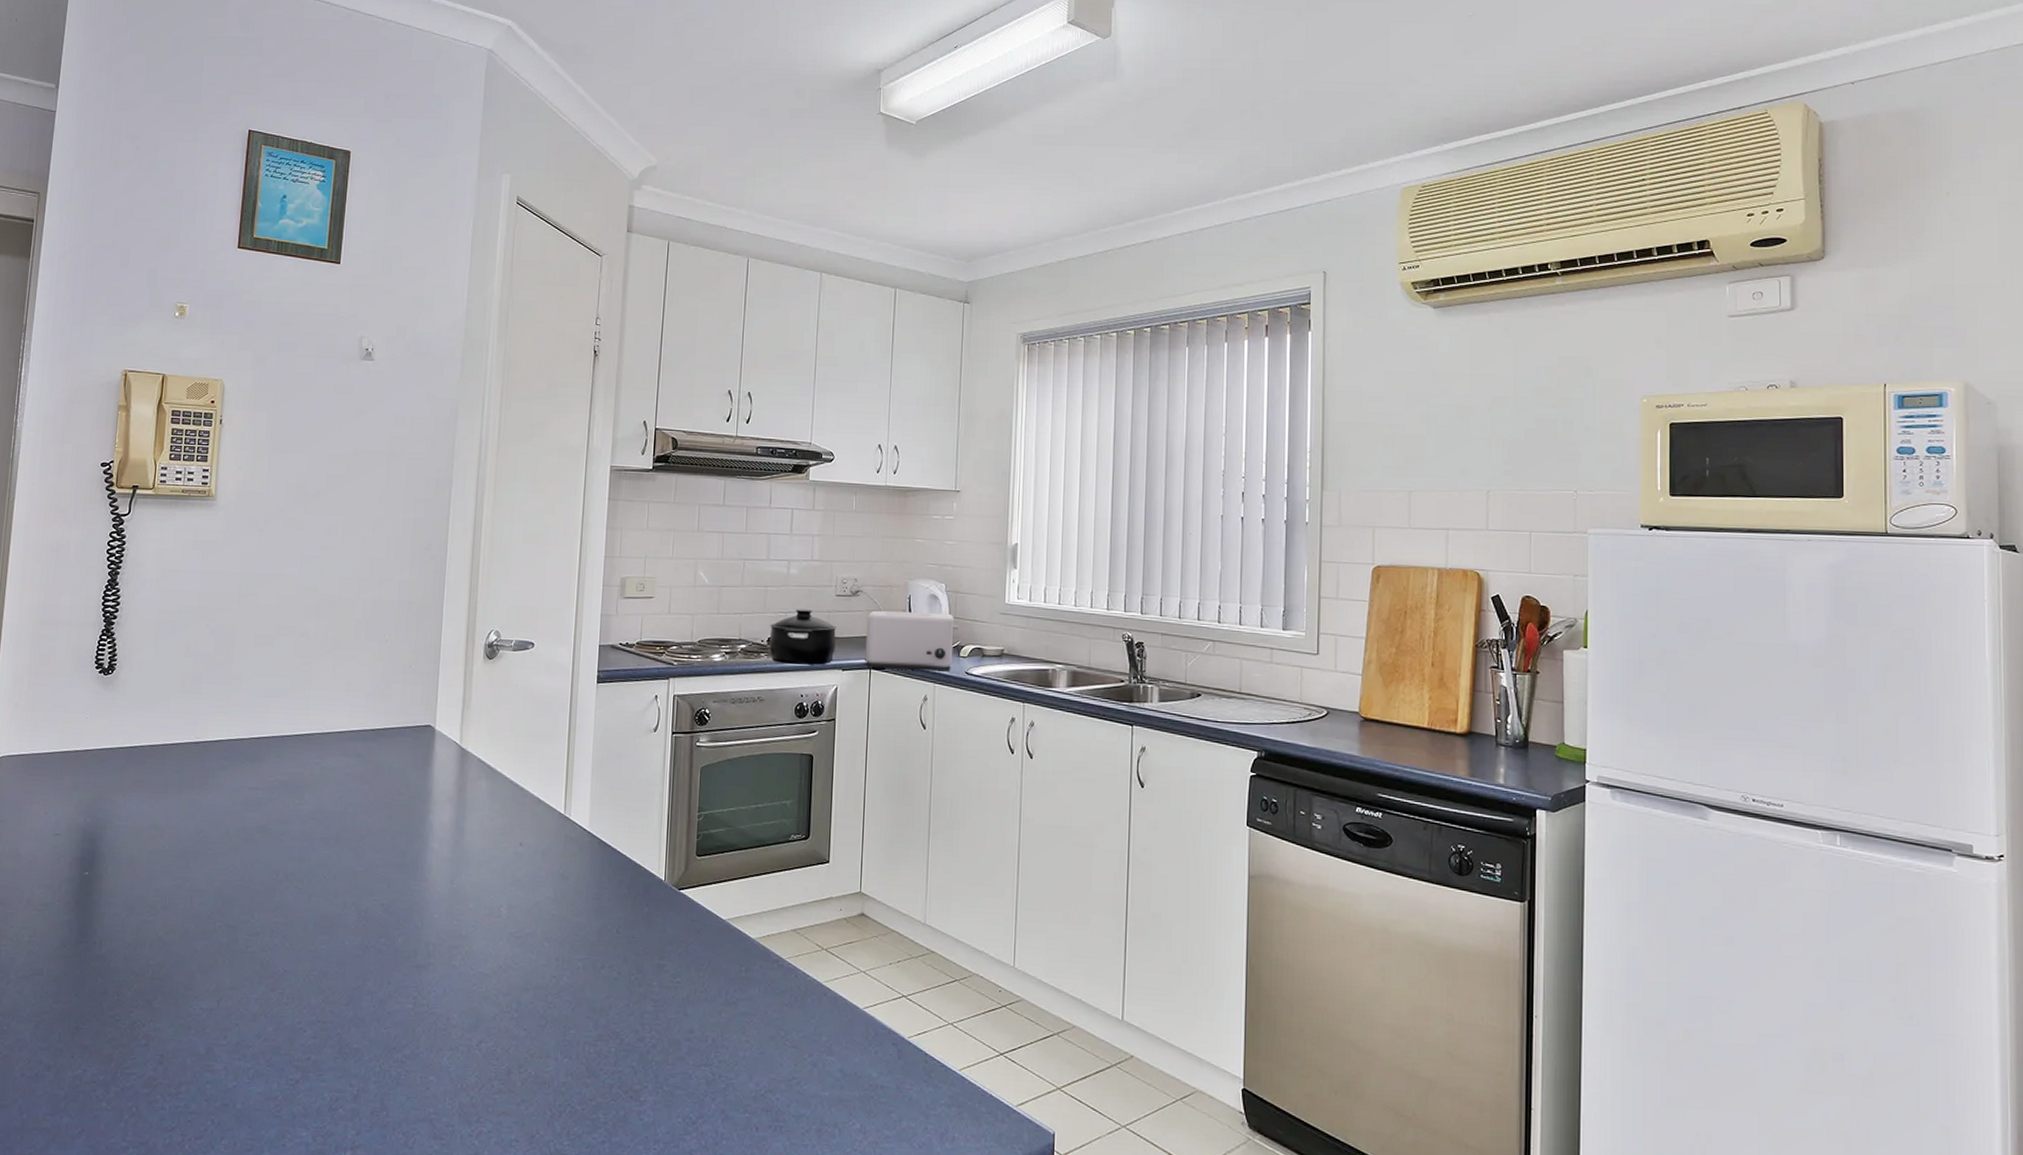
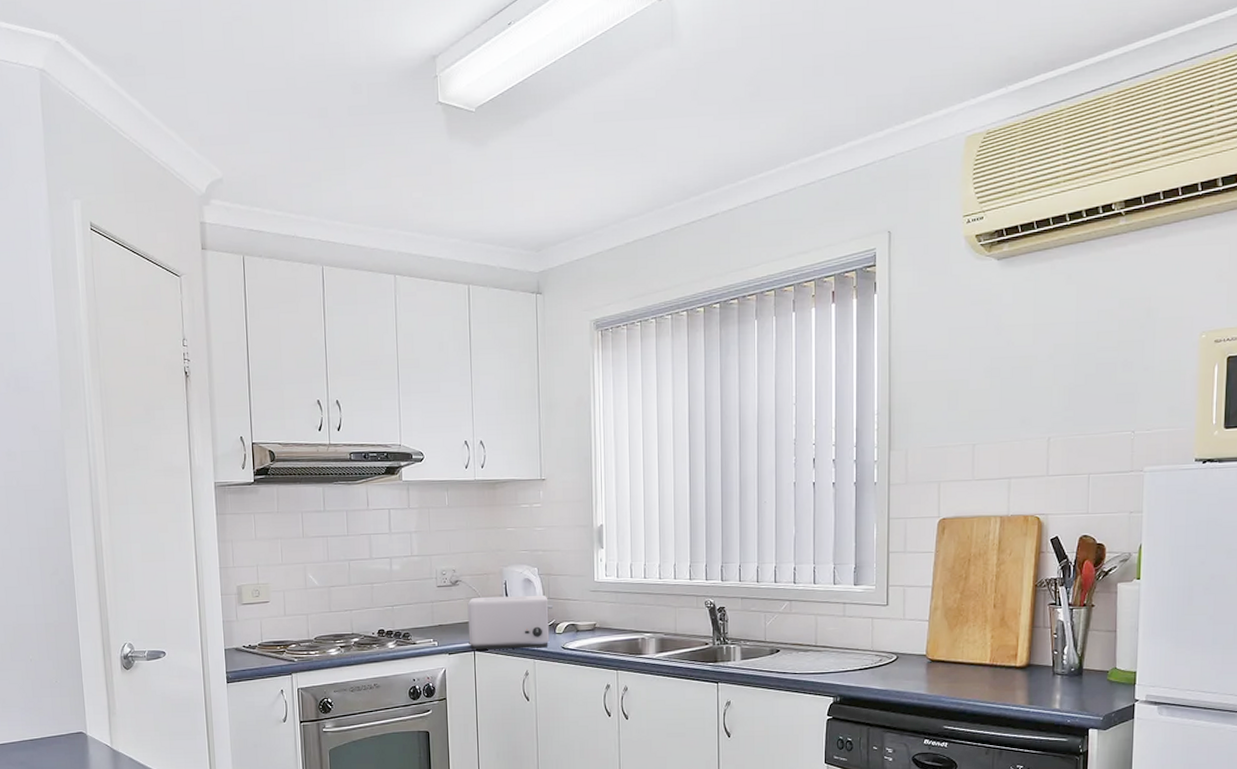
saucepan: present [769,609,836,666] -> none [379,601,441,653]

